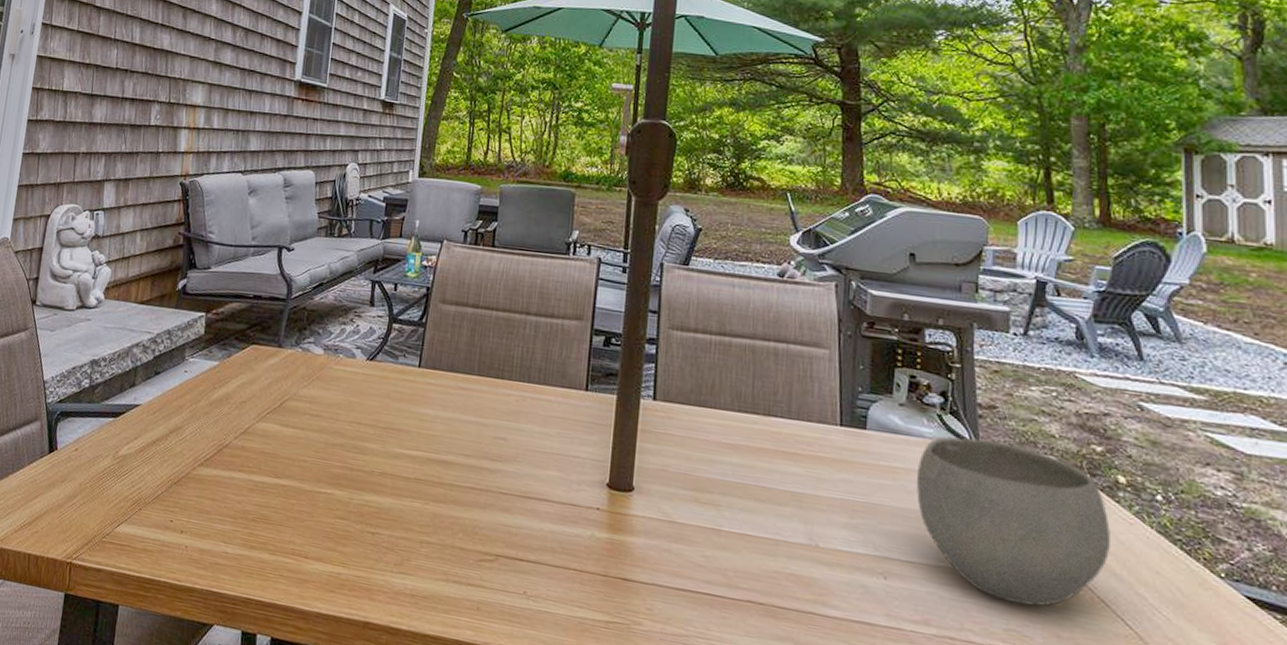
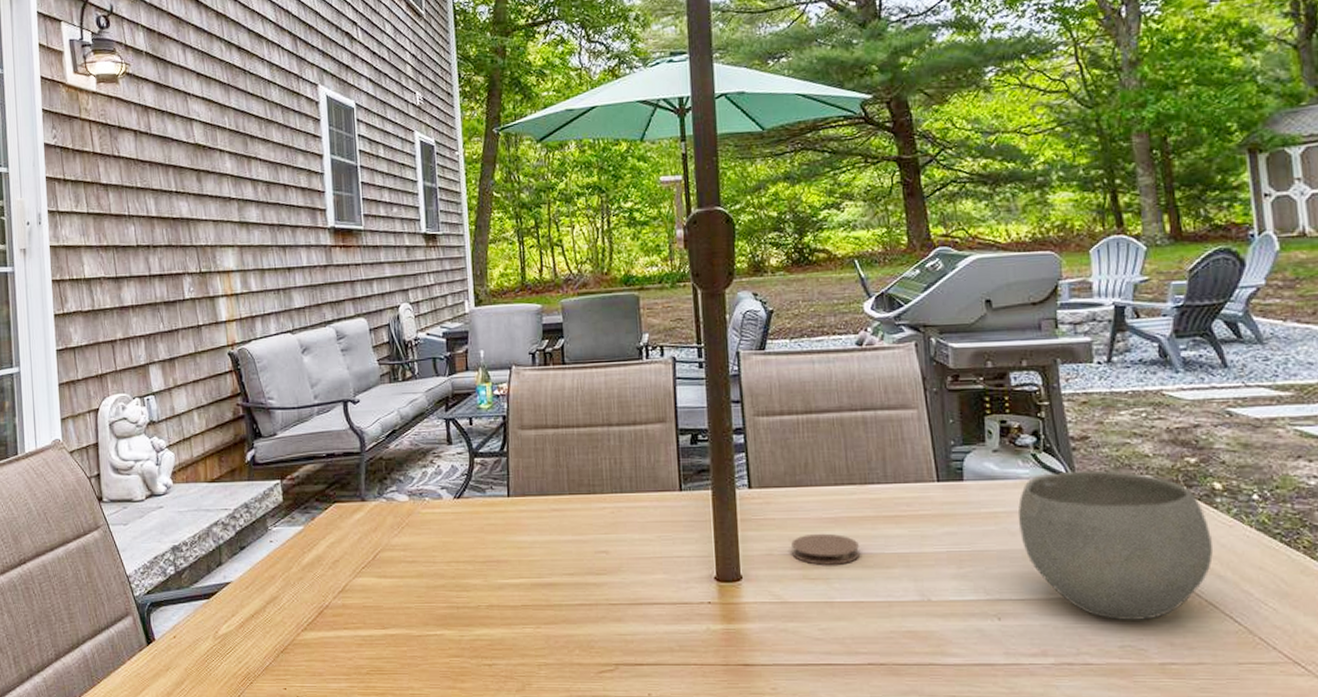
coaster: none [686,456,754,494] -> present [791,533,860,565]

